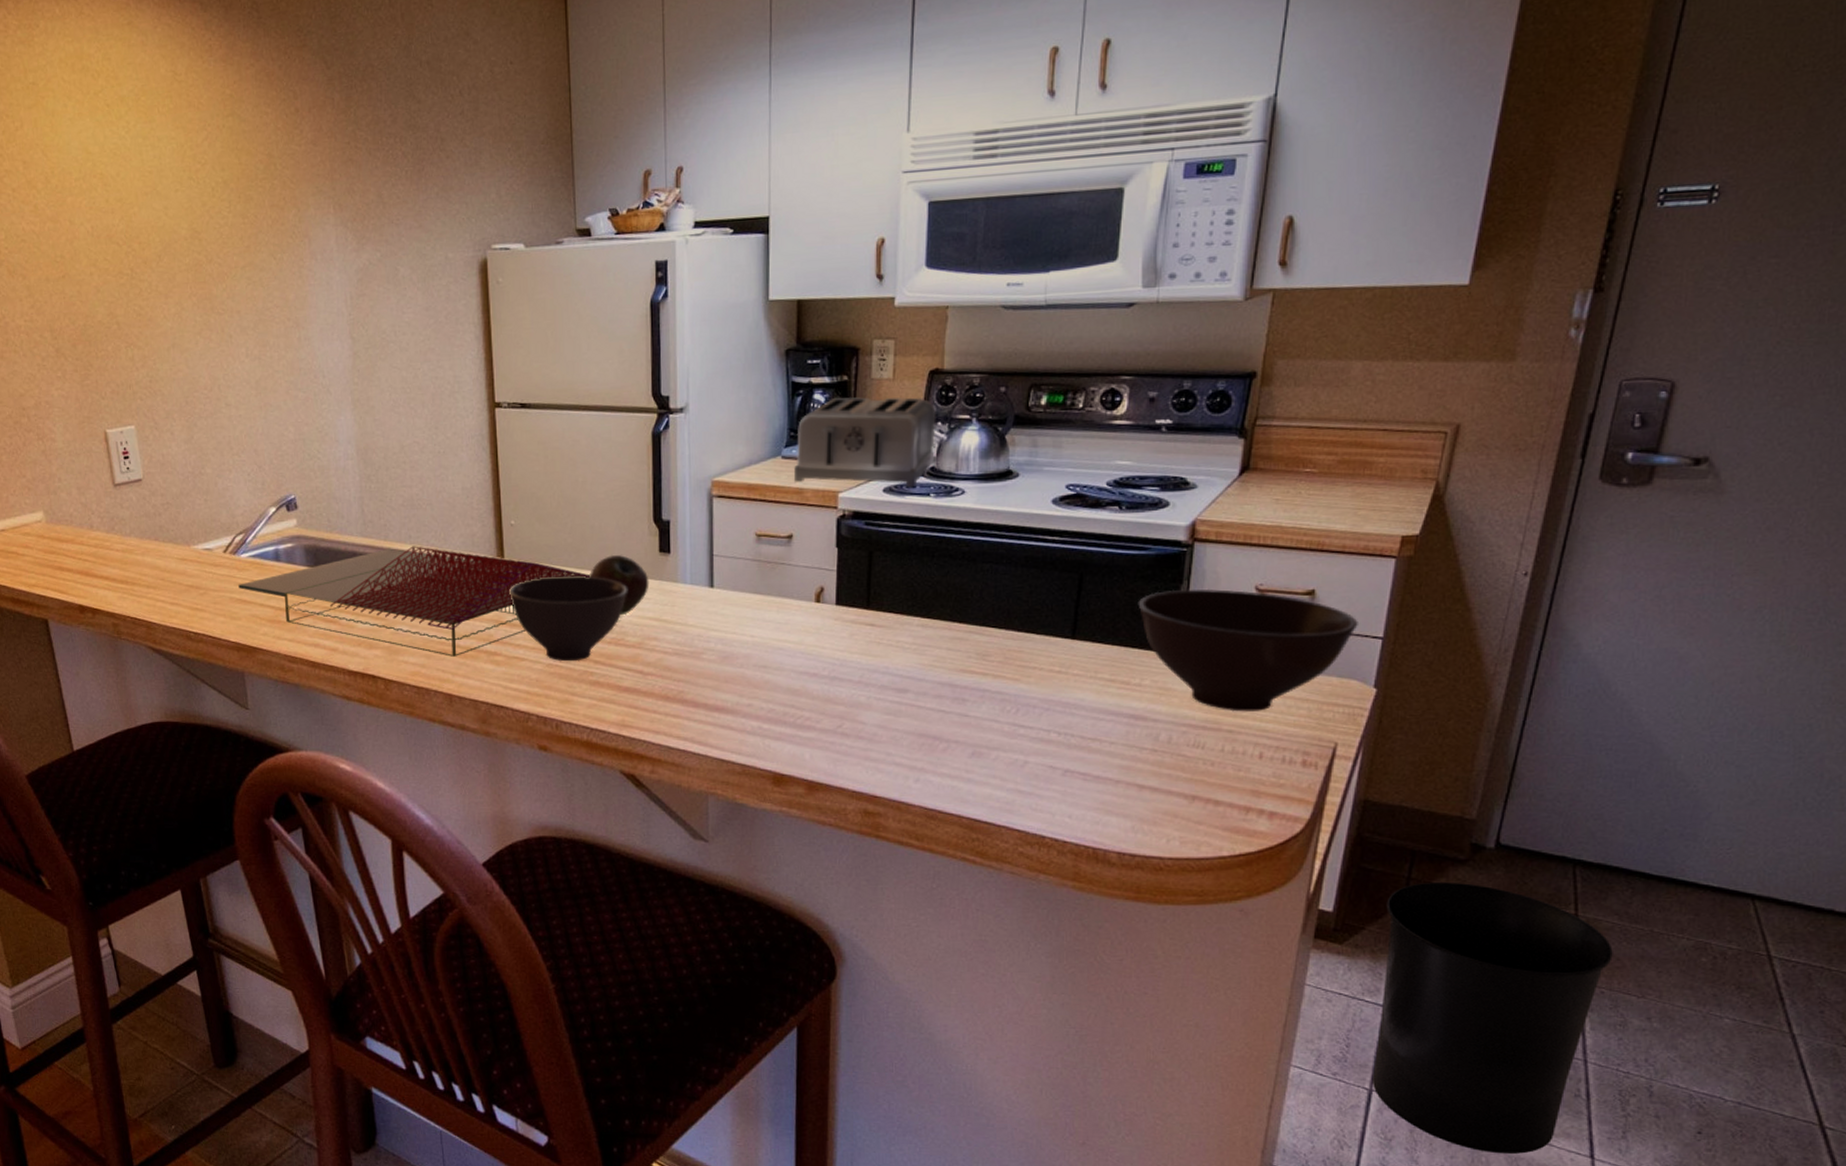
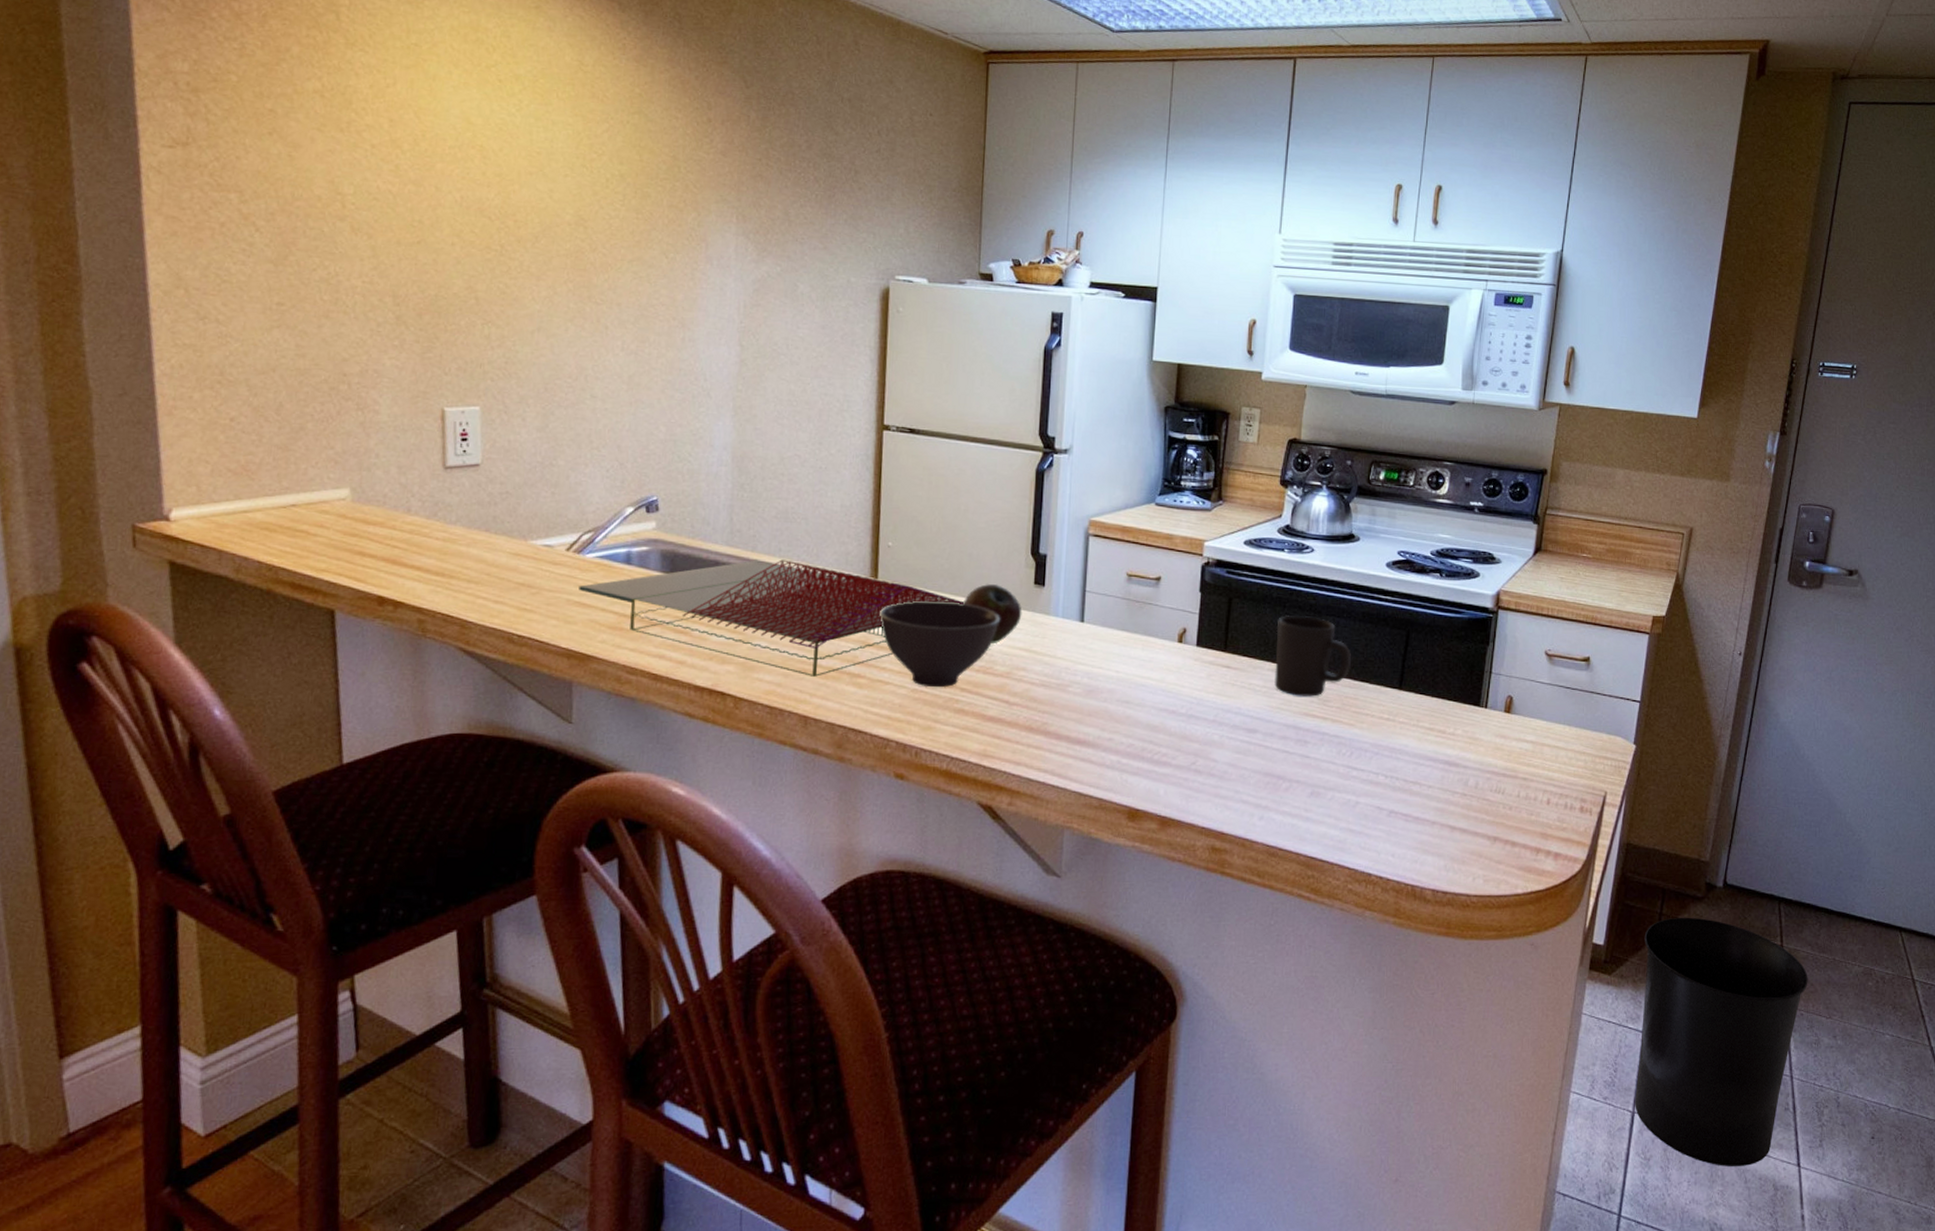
toaster: present [793,397,938,487] -> none [1164,454,1293,542]
mug: none [925,564,1013,652] -> present [1274,615,1351,697]
bowl: present [1138,588,1358,712] -> none [1453,650,1622,762]

